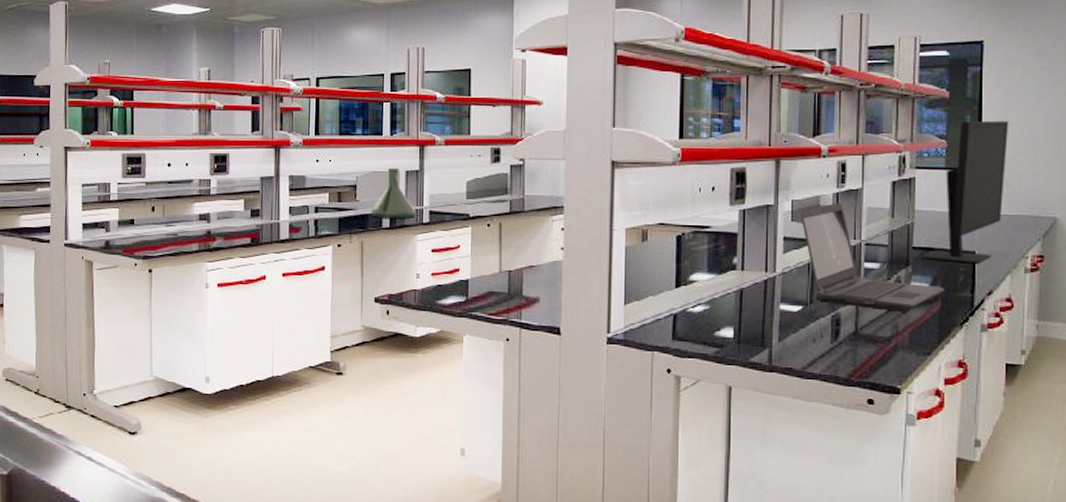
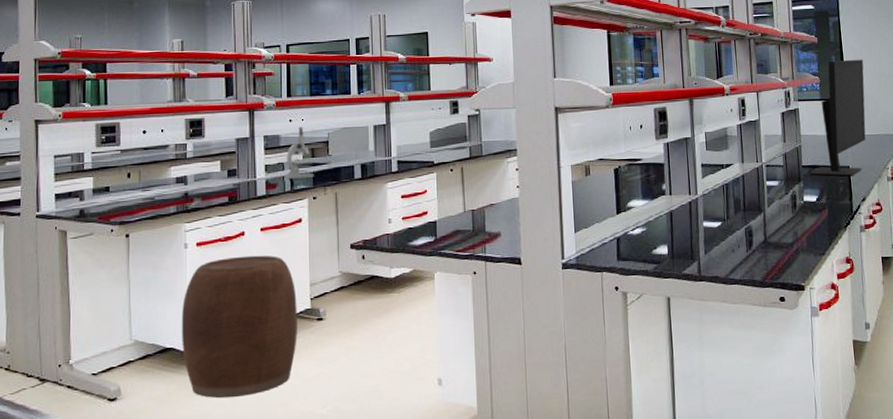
stool: none [200,301,317,444] -> present [181,255,297,398]
microscope: none [310,168,341,224] -> present [285,126,315,180]
flask: present [370,167,415,219] -> none [342,123,384,171]
laptop computer: present [800,203,945,312] -> none [712,133,830,221]

